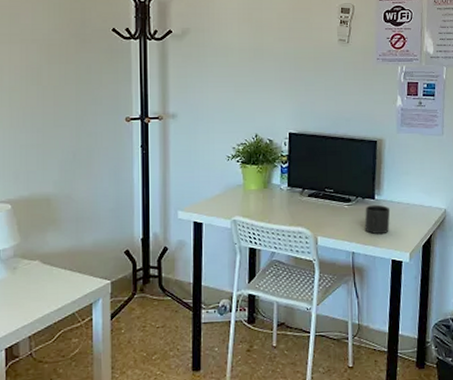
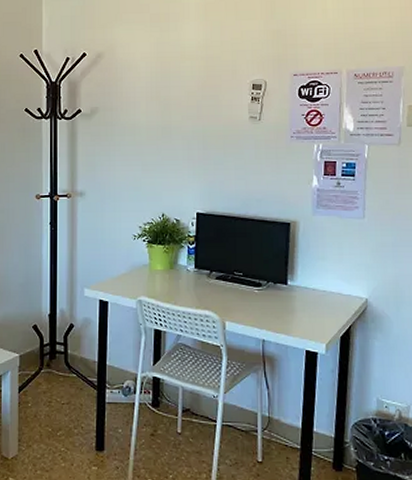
mug: present [364,204,391,235] -> none [276,290,305,323]

